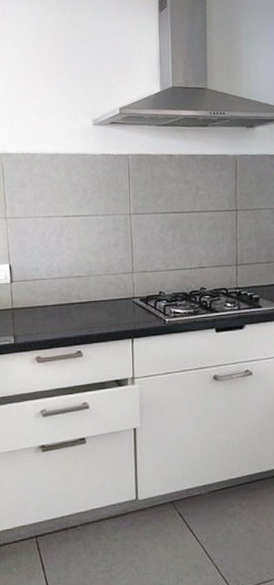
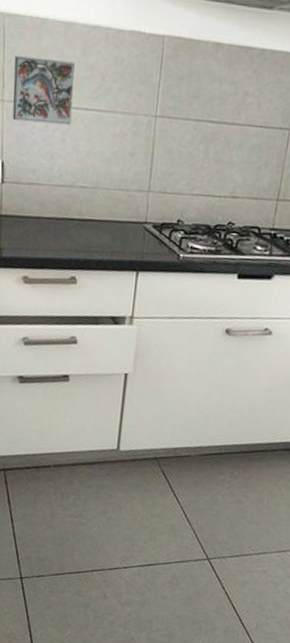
decorative tile: none [12,182,63,232] -> present [12,56,75,125]

